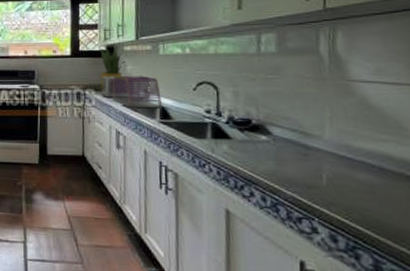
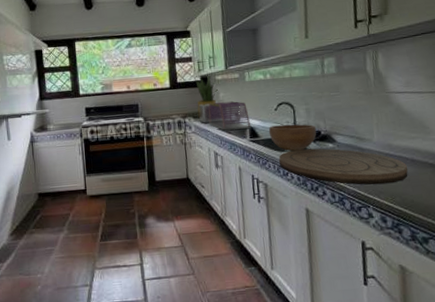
bowl: none [183,108,246,140] -> present [268,124,317,152]
cutting board: none [195,138,373,194] -> present [279,148,408,185]

